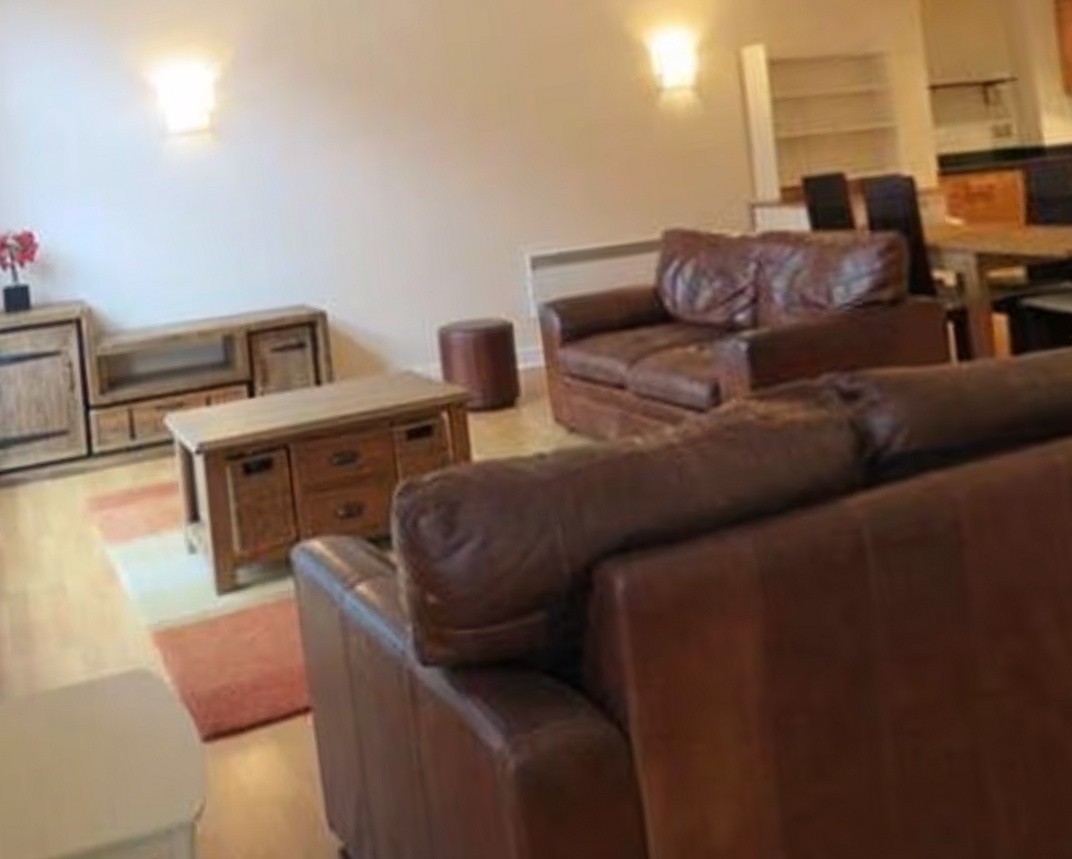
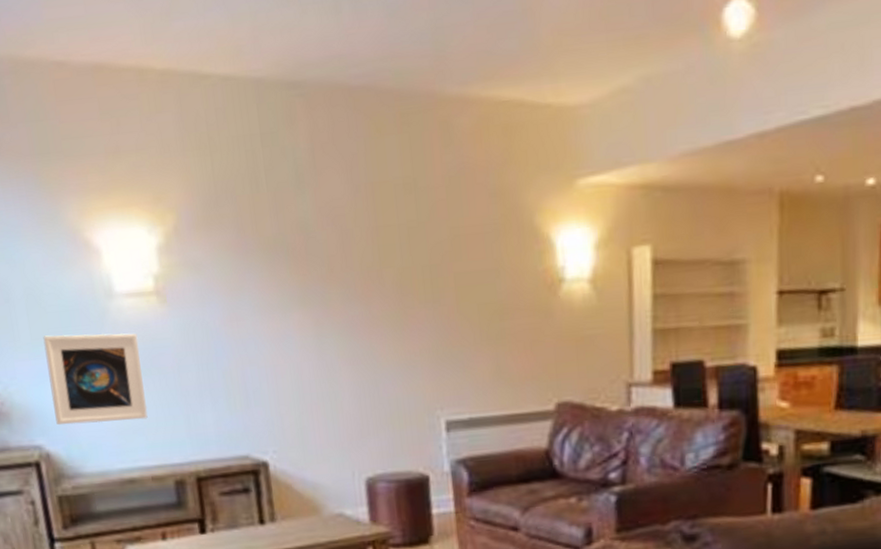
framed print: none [93,173,197,277] -> present [43,332,148,425]

